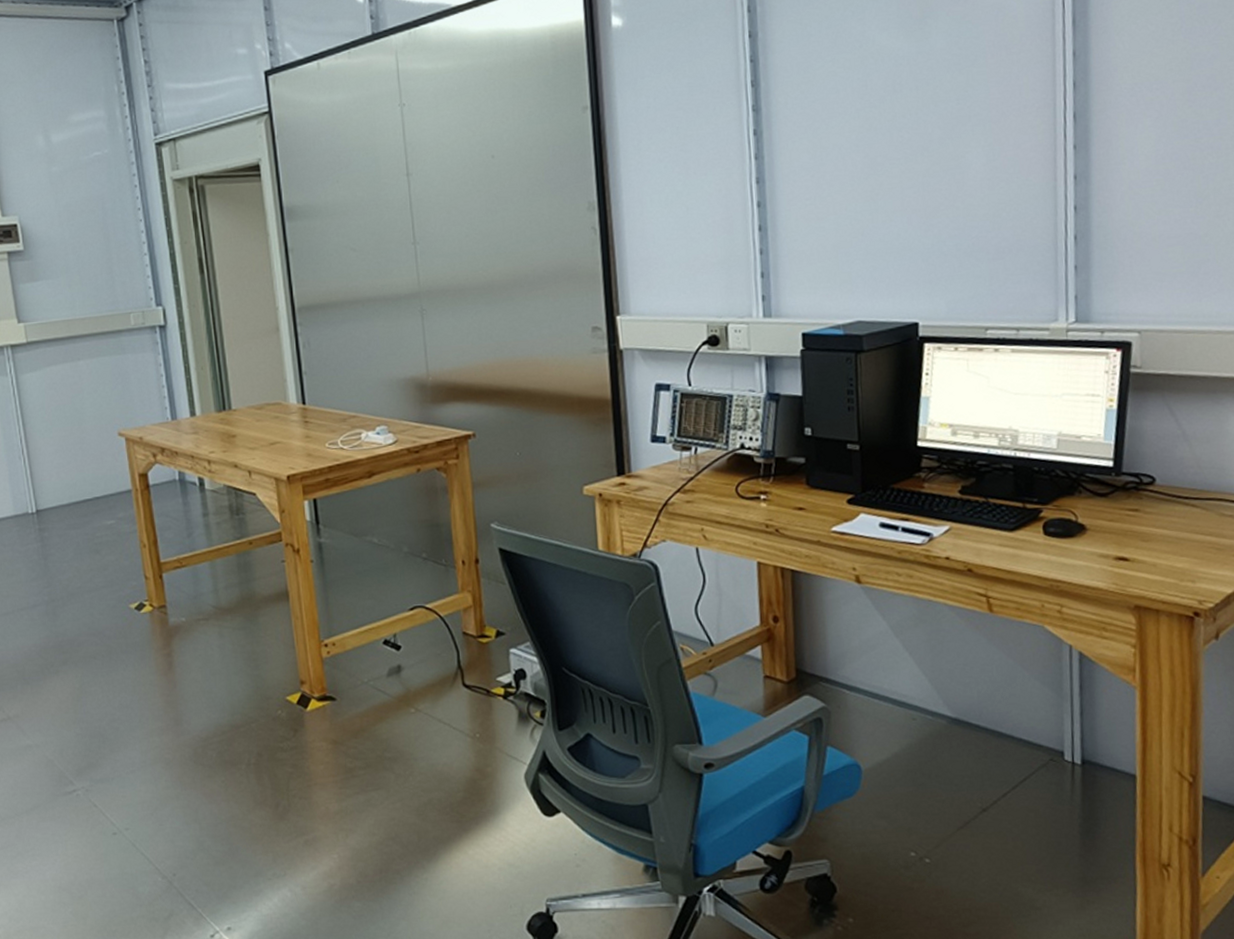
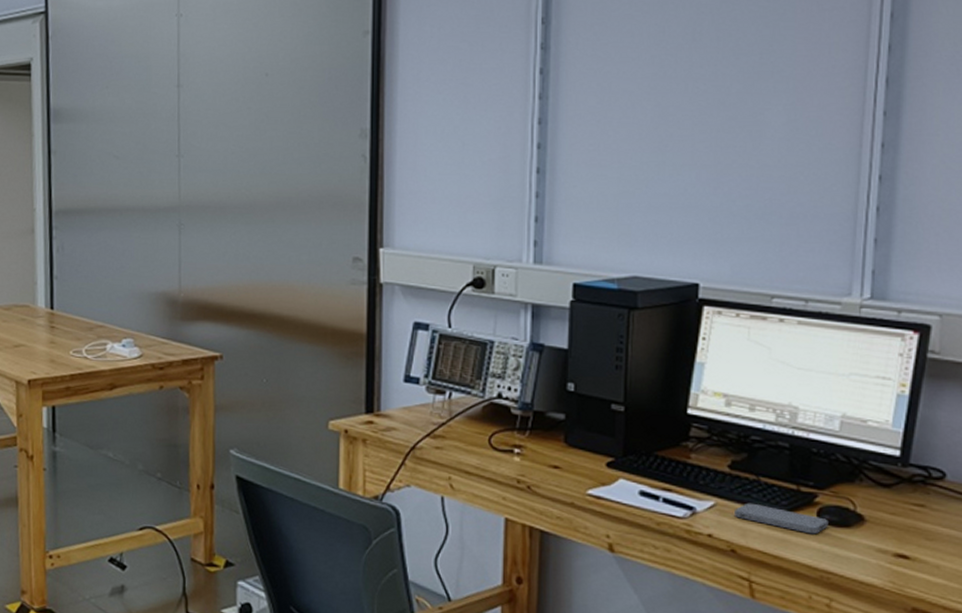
smartphone: none [967,523,1054,547] -> present [733,502,828,534]

